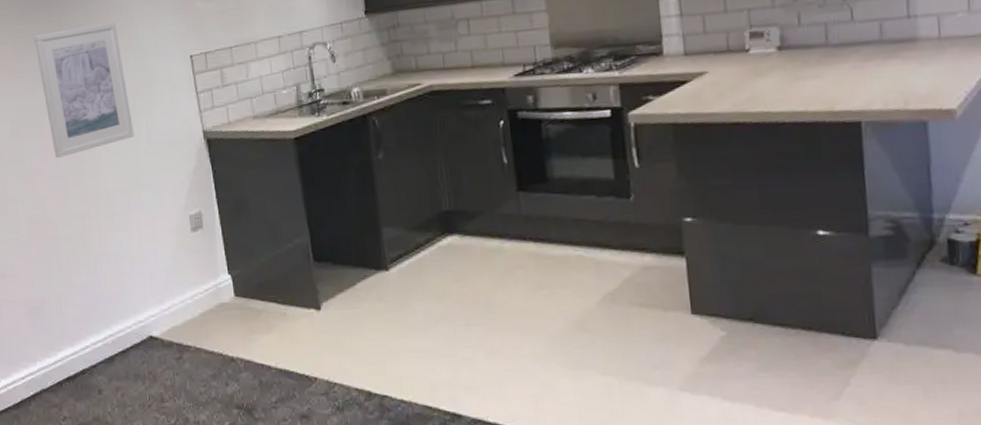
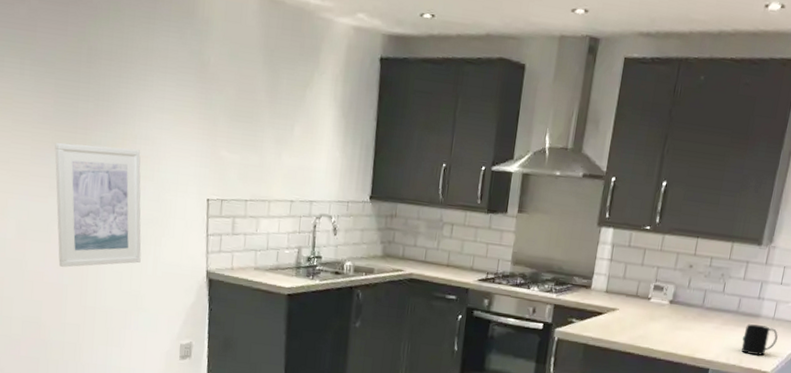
mug: none [900,50,955,92] -> present [741,324,778,356]

